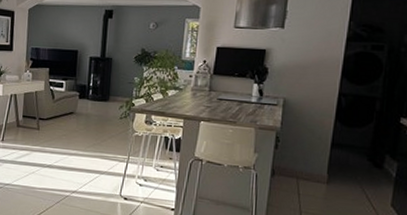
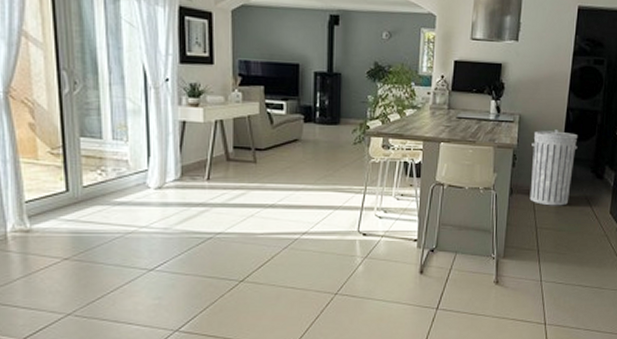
trash can: none [293,114,352,193] -> present [530,129,578,206]

